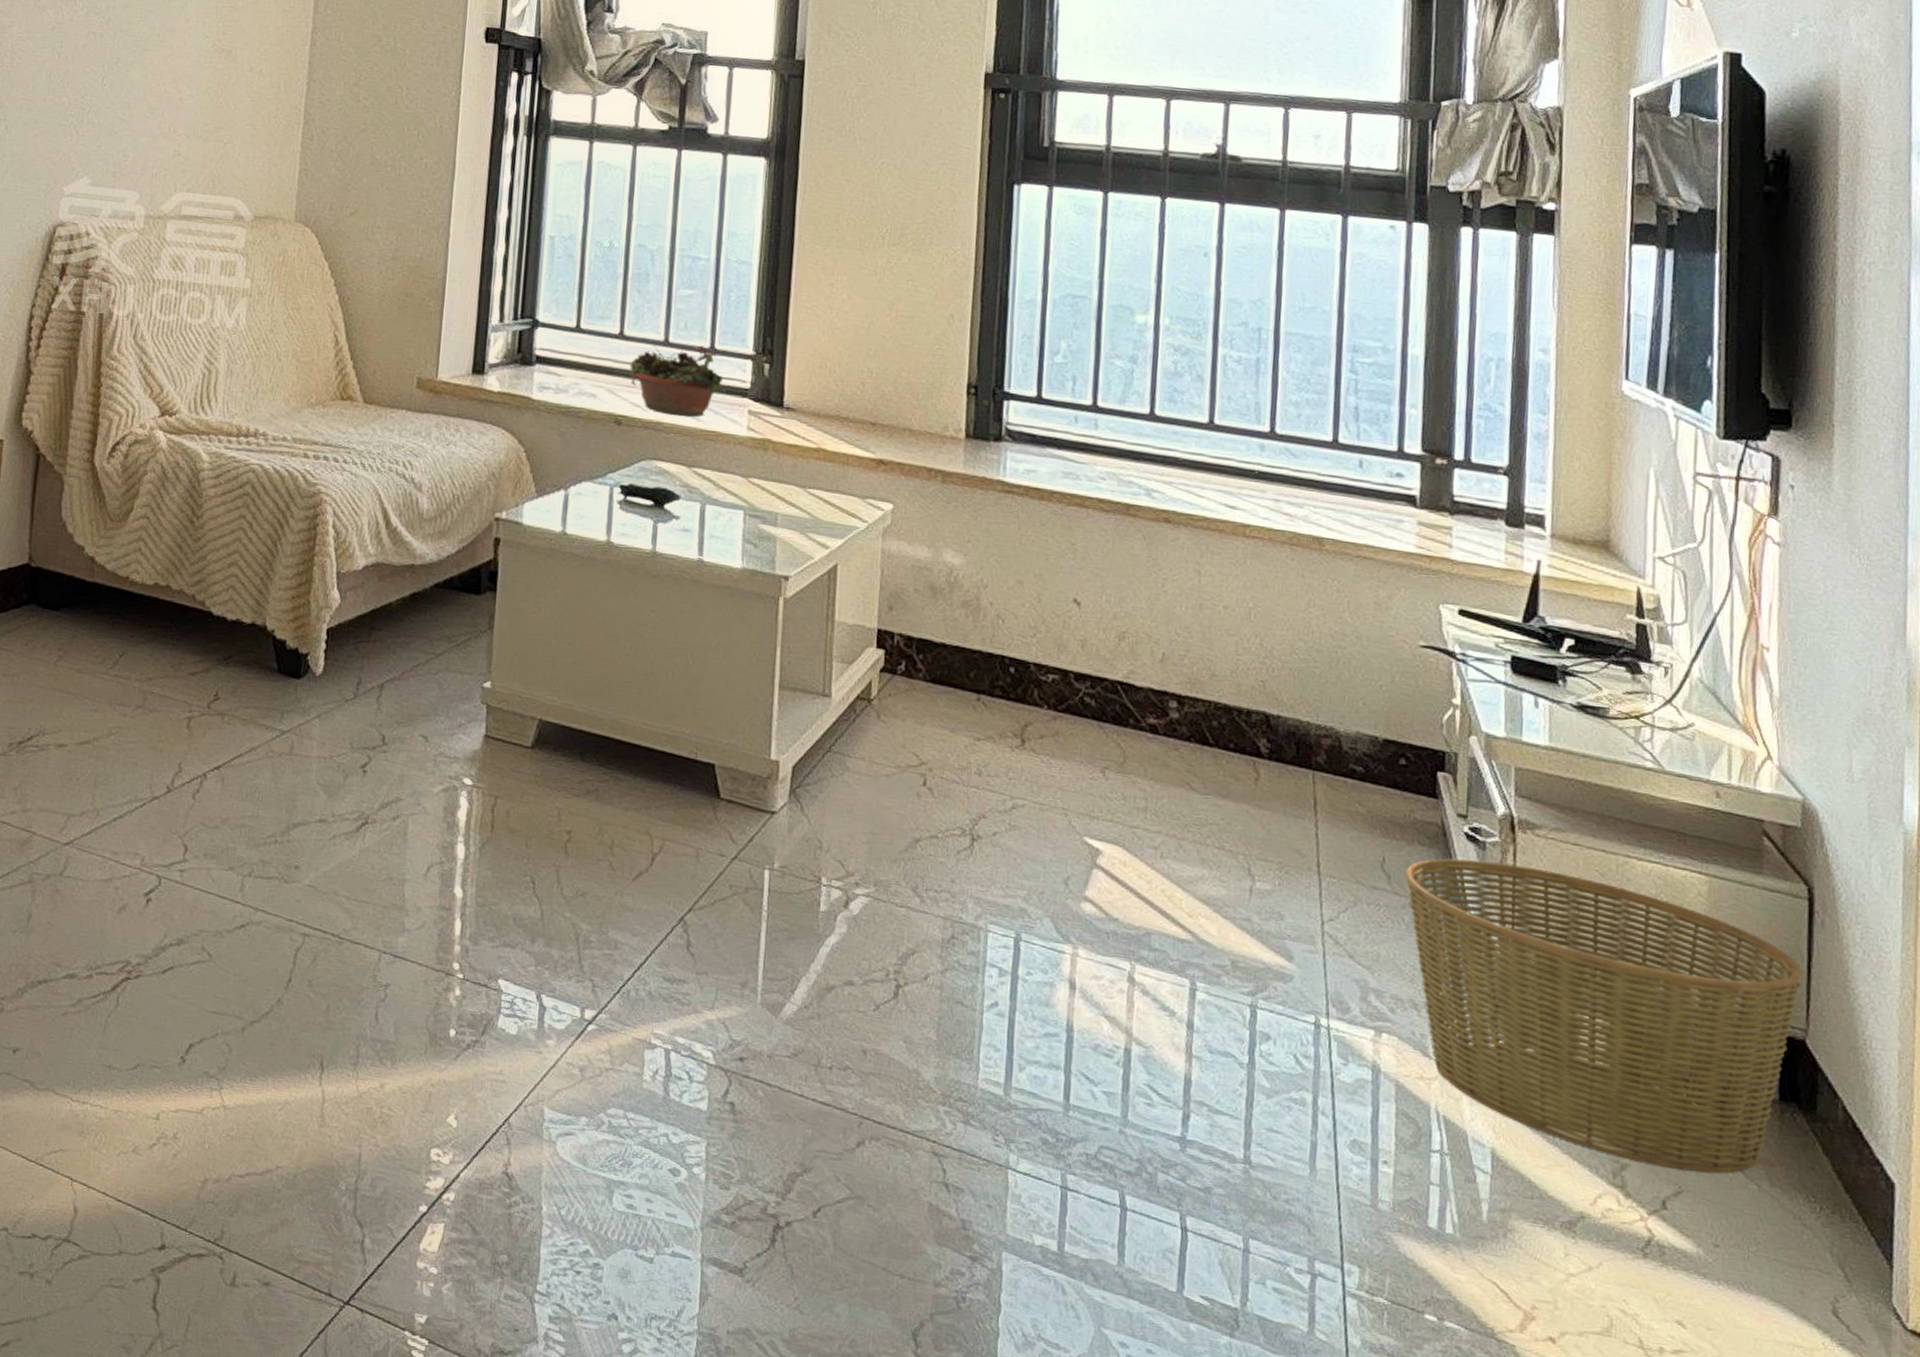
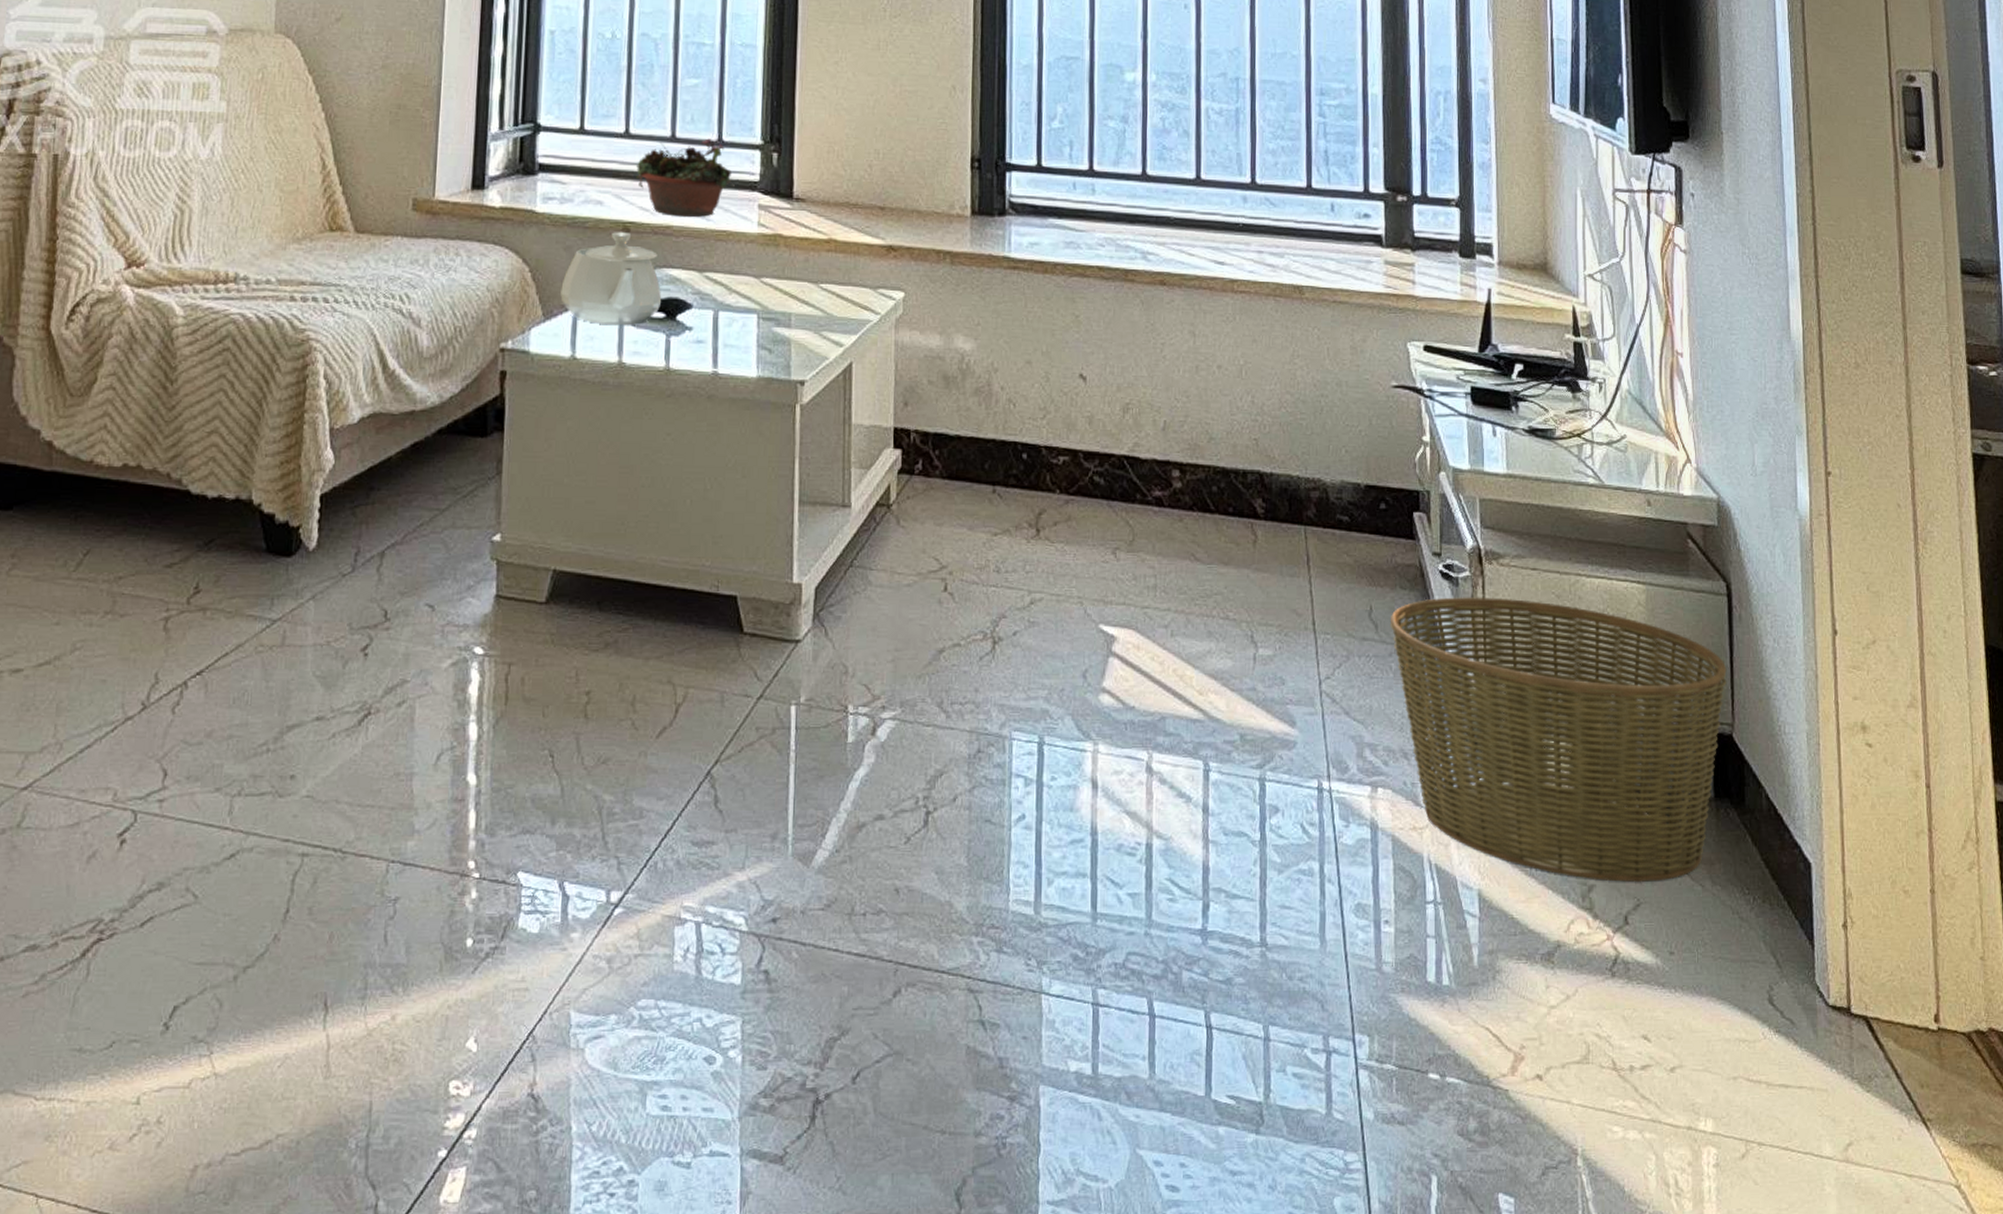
teapot: none [553,423,651,510] -> present [560,232,662,326]

